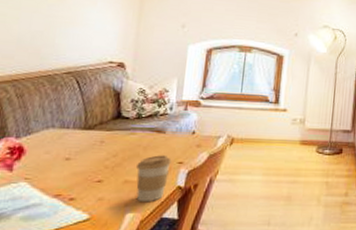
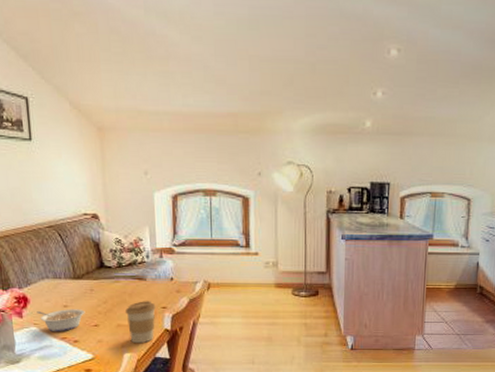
legume: none [31,162,90,189] -> present [37,309,85,332]

